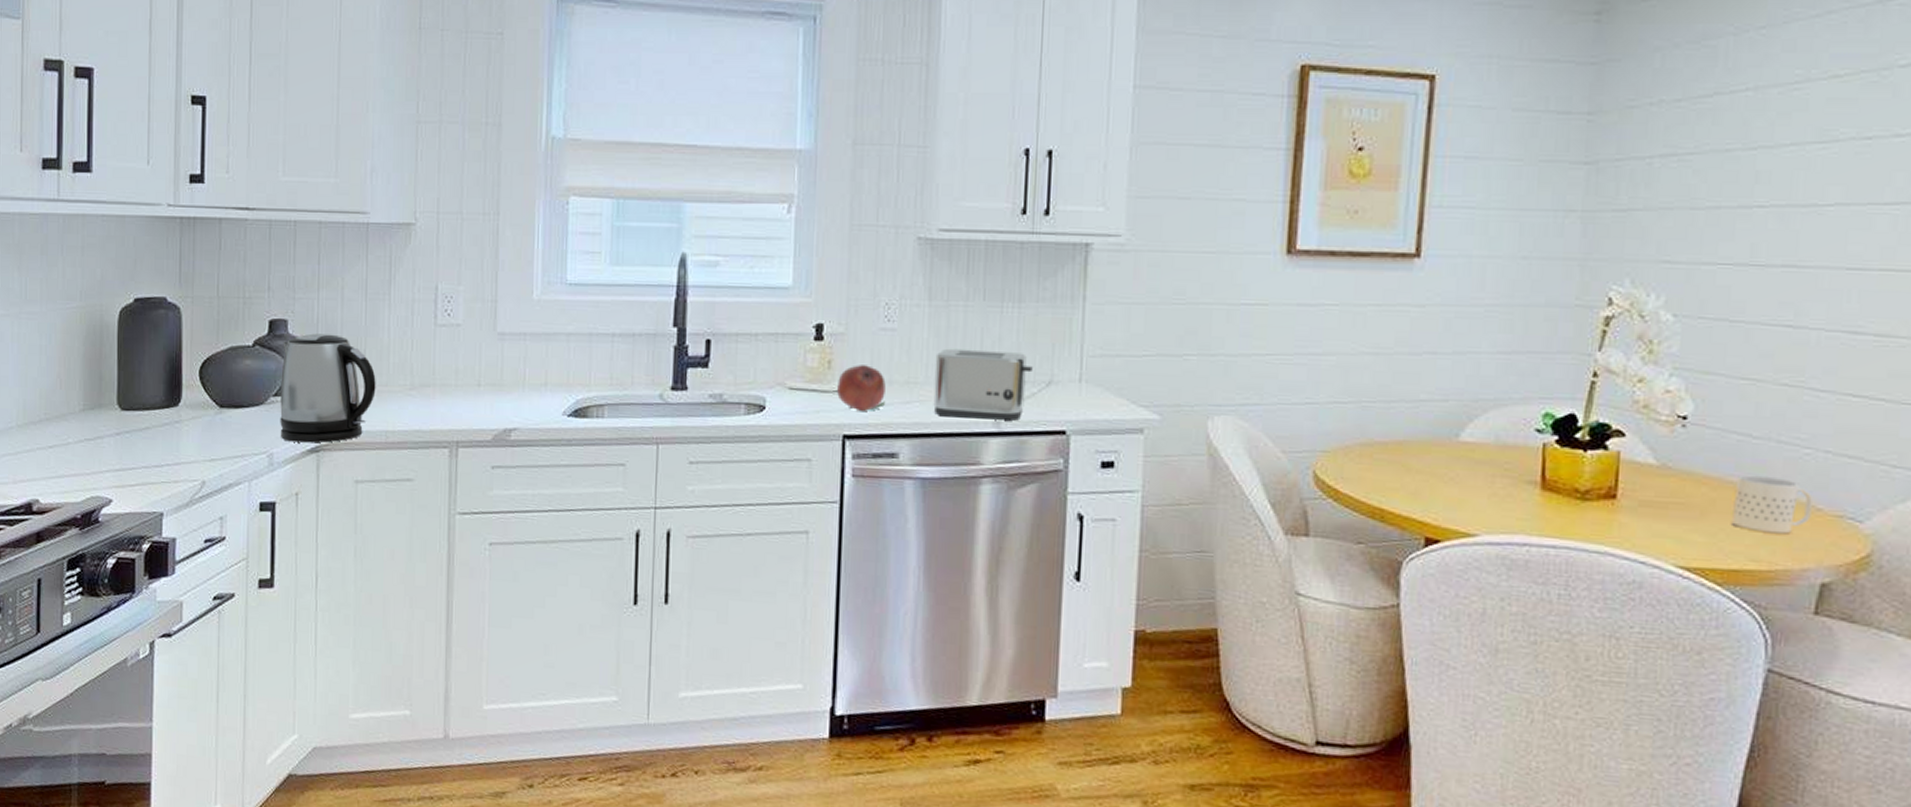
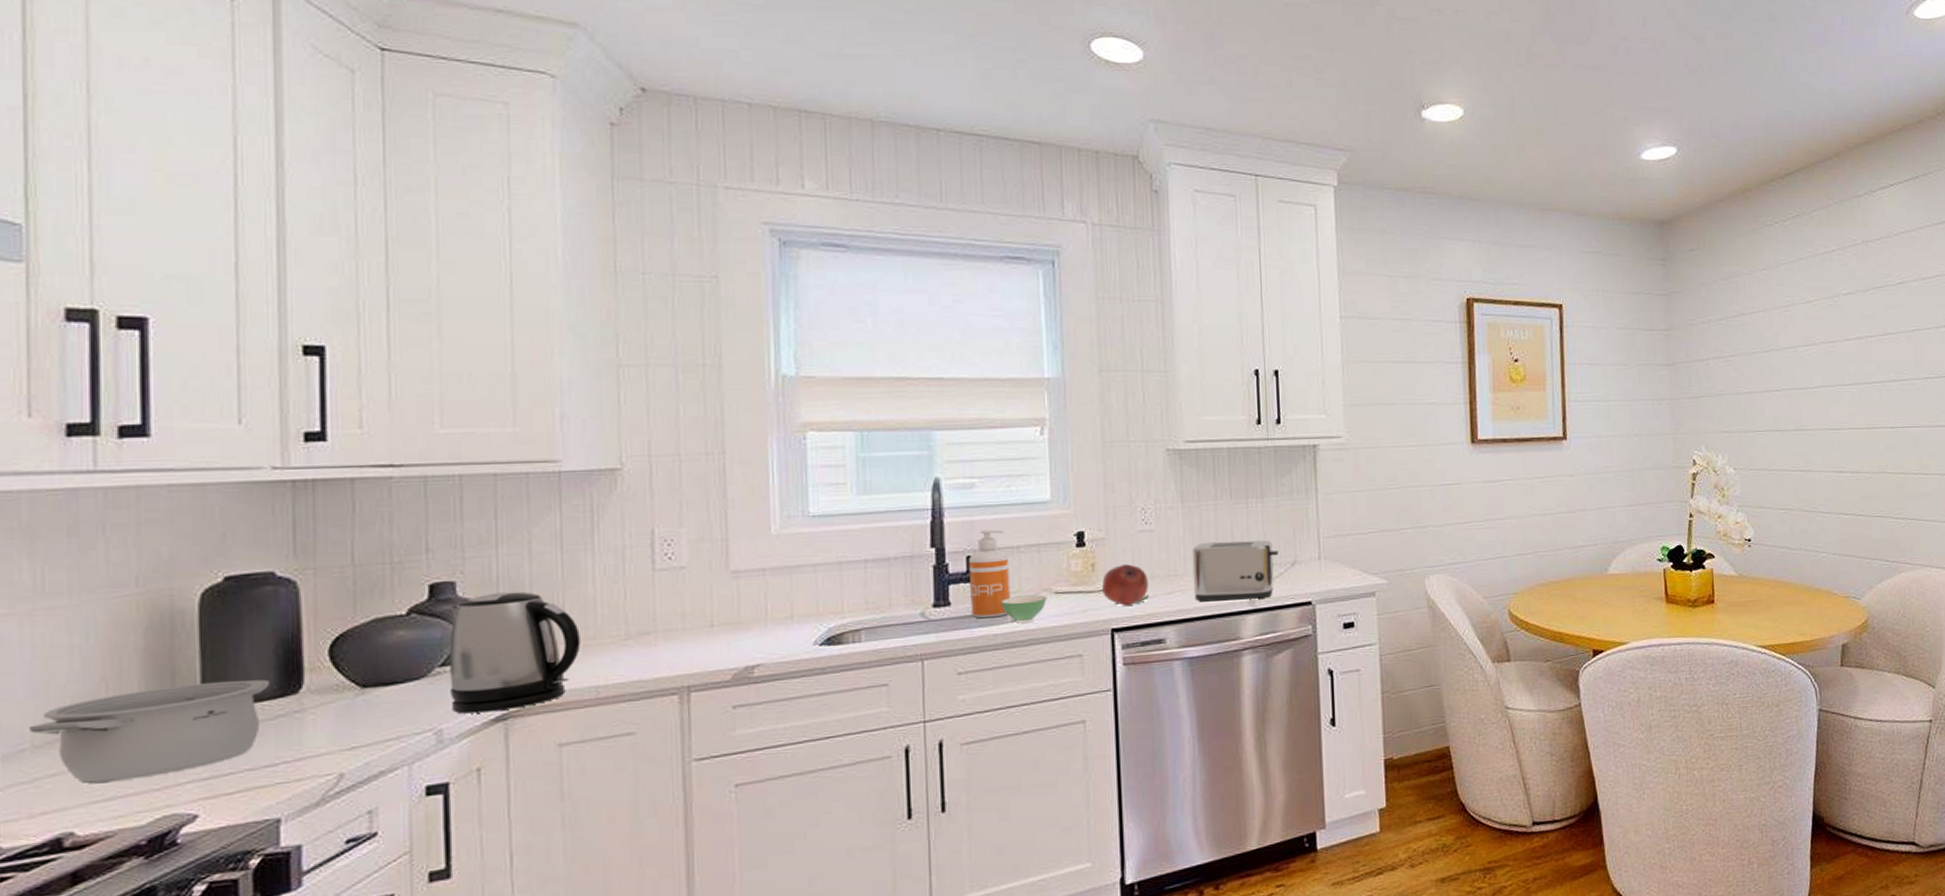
cooking pot: none [14,388,160,463] -> present [28,679,269,783]
soap dispenser: none [706,312,747,408] -> present [968,529,1011,619]
bowl: none [735,387,781,418] -> present [1000,595,1047,624]
mug: present [1730,474,1813,534] -> none [1785,574,1831,615]

